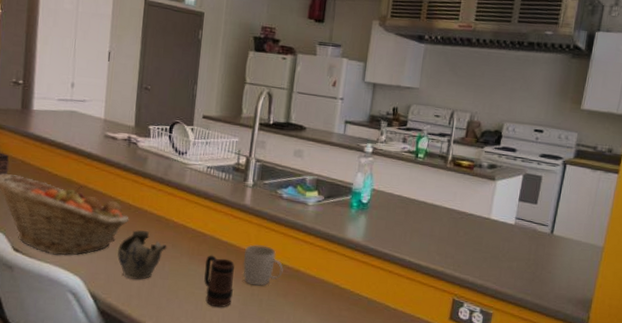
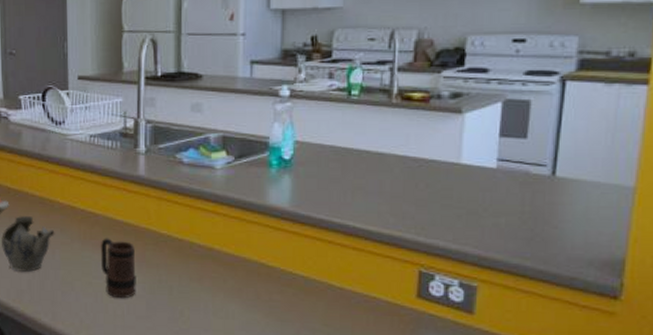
mug: present [242,244,284,286] -> none [144,222,194,270]

